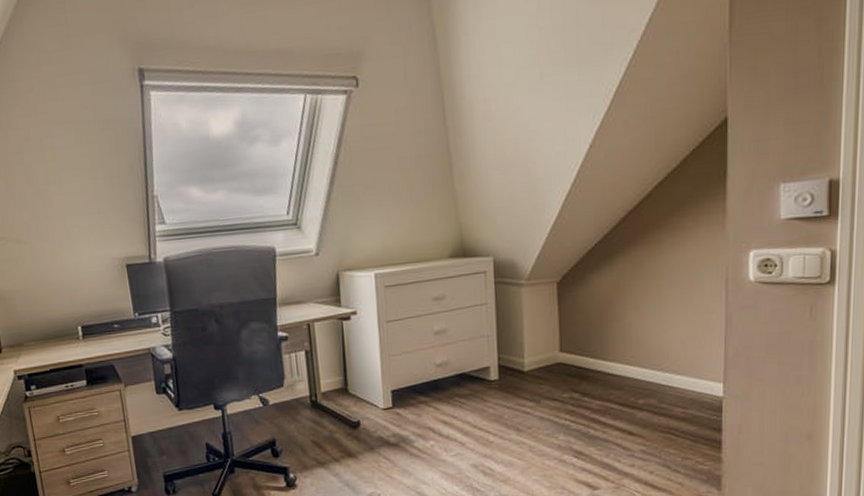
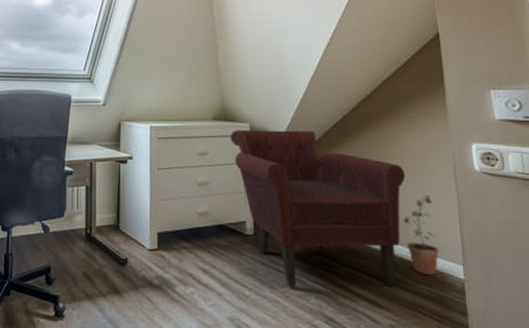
leather: none [470,257,670,428] -> present [230,129,405,288]
potted plant: none [664,314,699,398] -> present [403,195,439,276]

